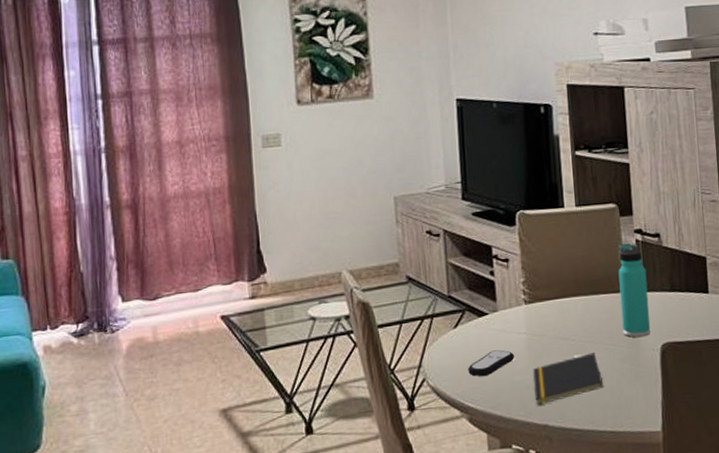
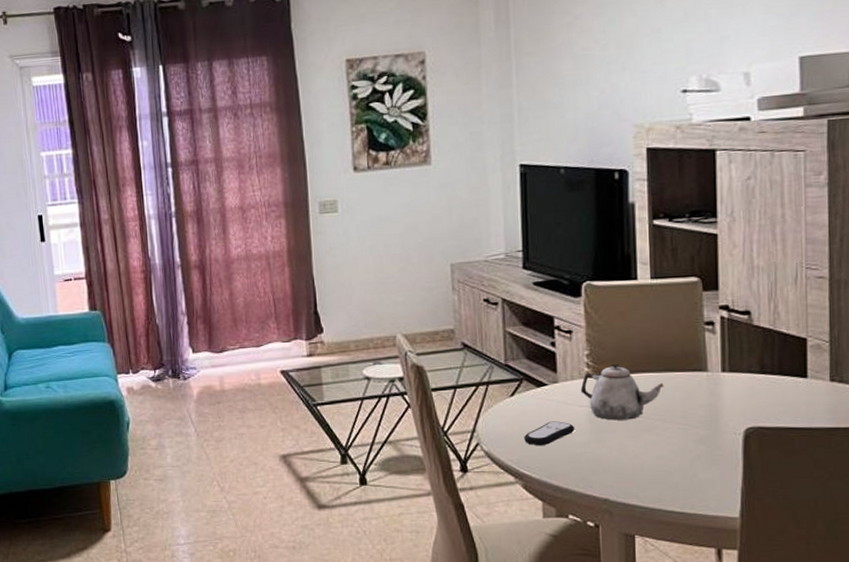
teapot: none [518,289,592,346] -> present [580,364,664,420]
notepad: present [532,353,604,405] -> none [593,431,674,479]
thermos bottle: present [618,243,651,338] -> none [697,320,733,420]

